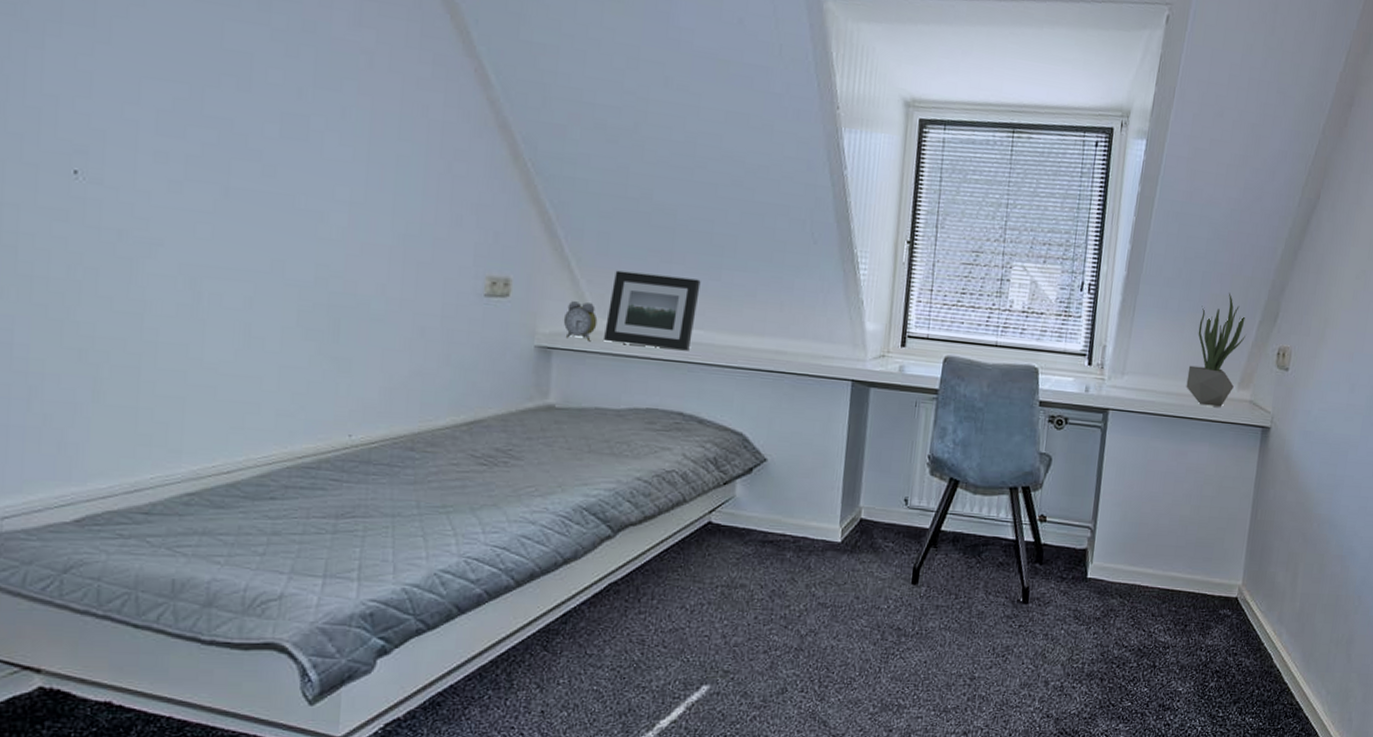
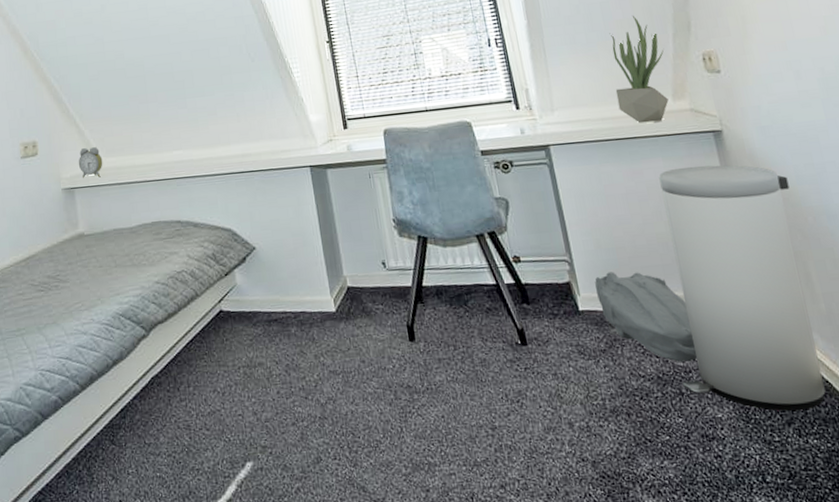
picture frame: present [604,270,701,351] -> none [108,110,175,175]
backpack: none [1107,545,1185,638] -> present [595,272,698,362]
pedal bin: none [1158,456,1310,693] -> present [659,165,826,411]

